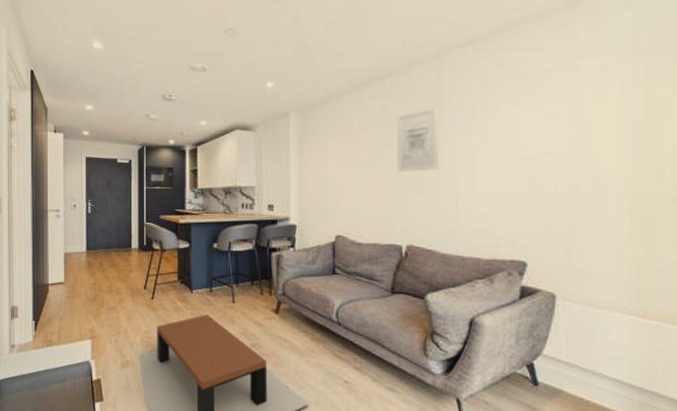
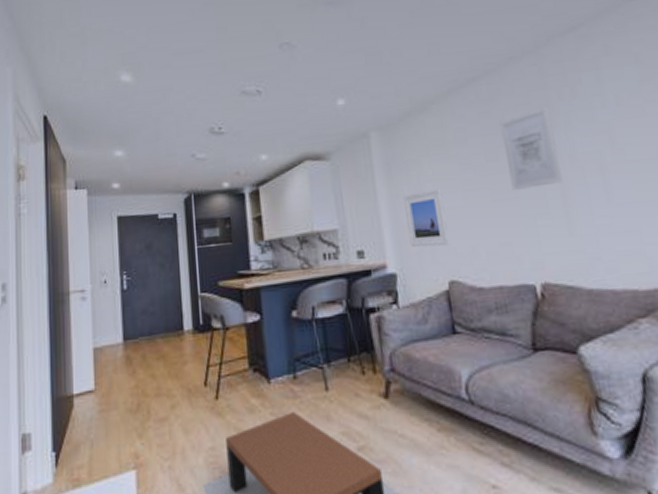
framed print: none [310,163,341,208] -> present [404,188,450,247]

